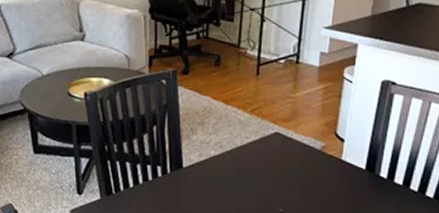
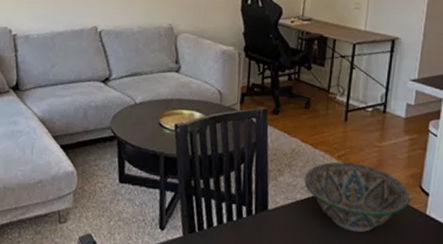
decorative bowl: none [217,116,326,182] -> present [304,161,411,233]

